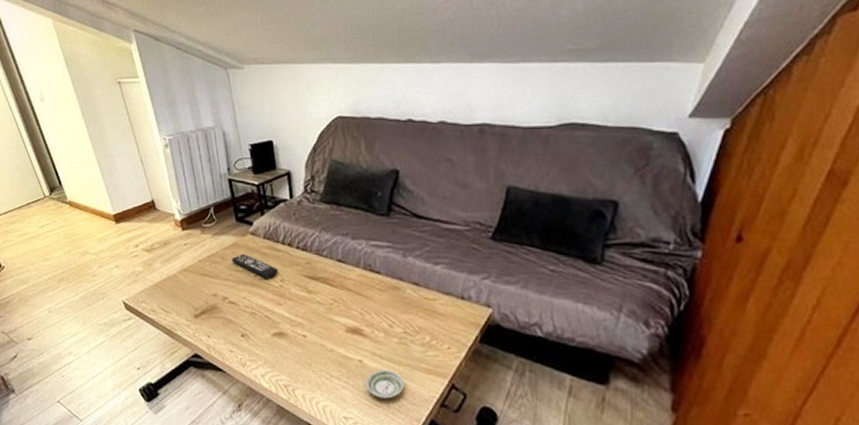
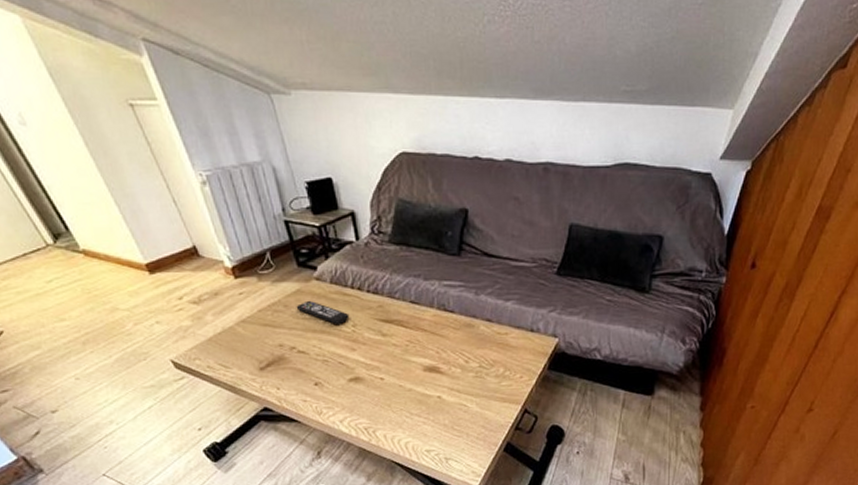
saucer: present [365,370,404,399] -> none [444,403,481,429]

